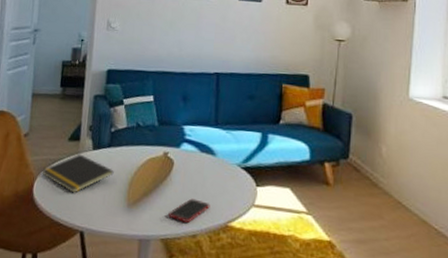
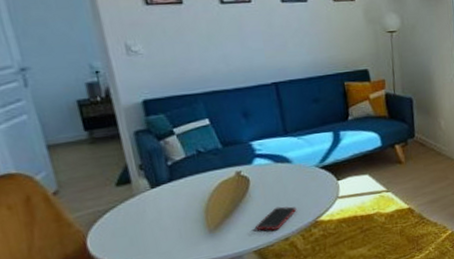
notepad: present [42,154,114,194] -> none [92,196,184,238]

